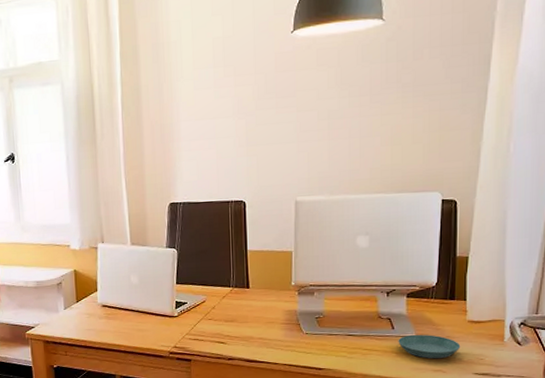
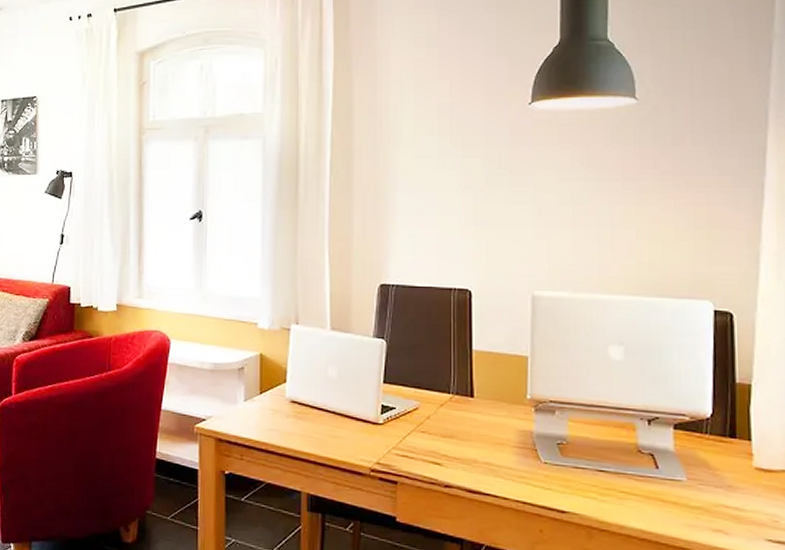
saucer: present [398,334,461,359] -> none [664,478,747,515]

